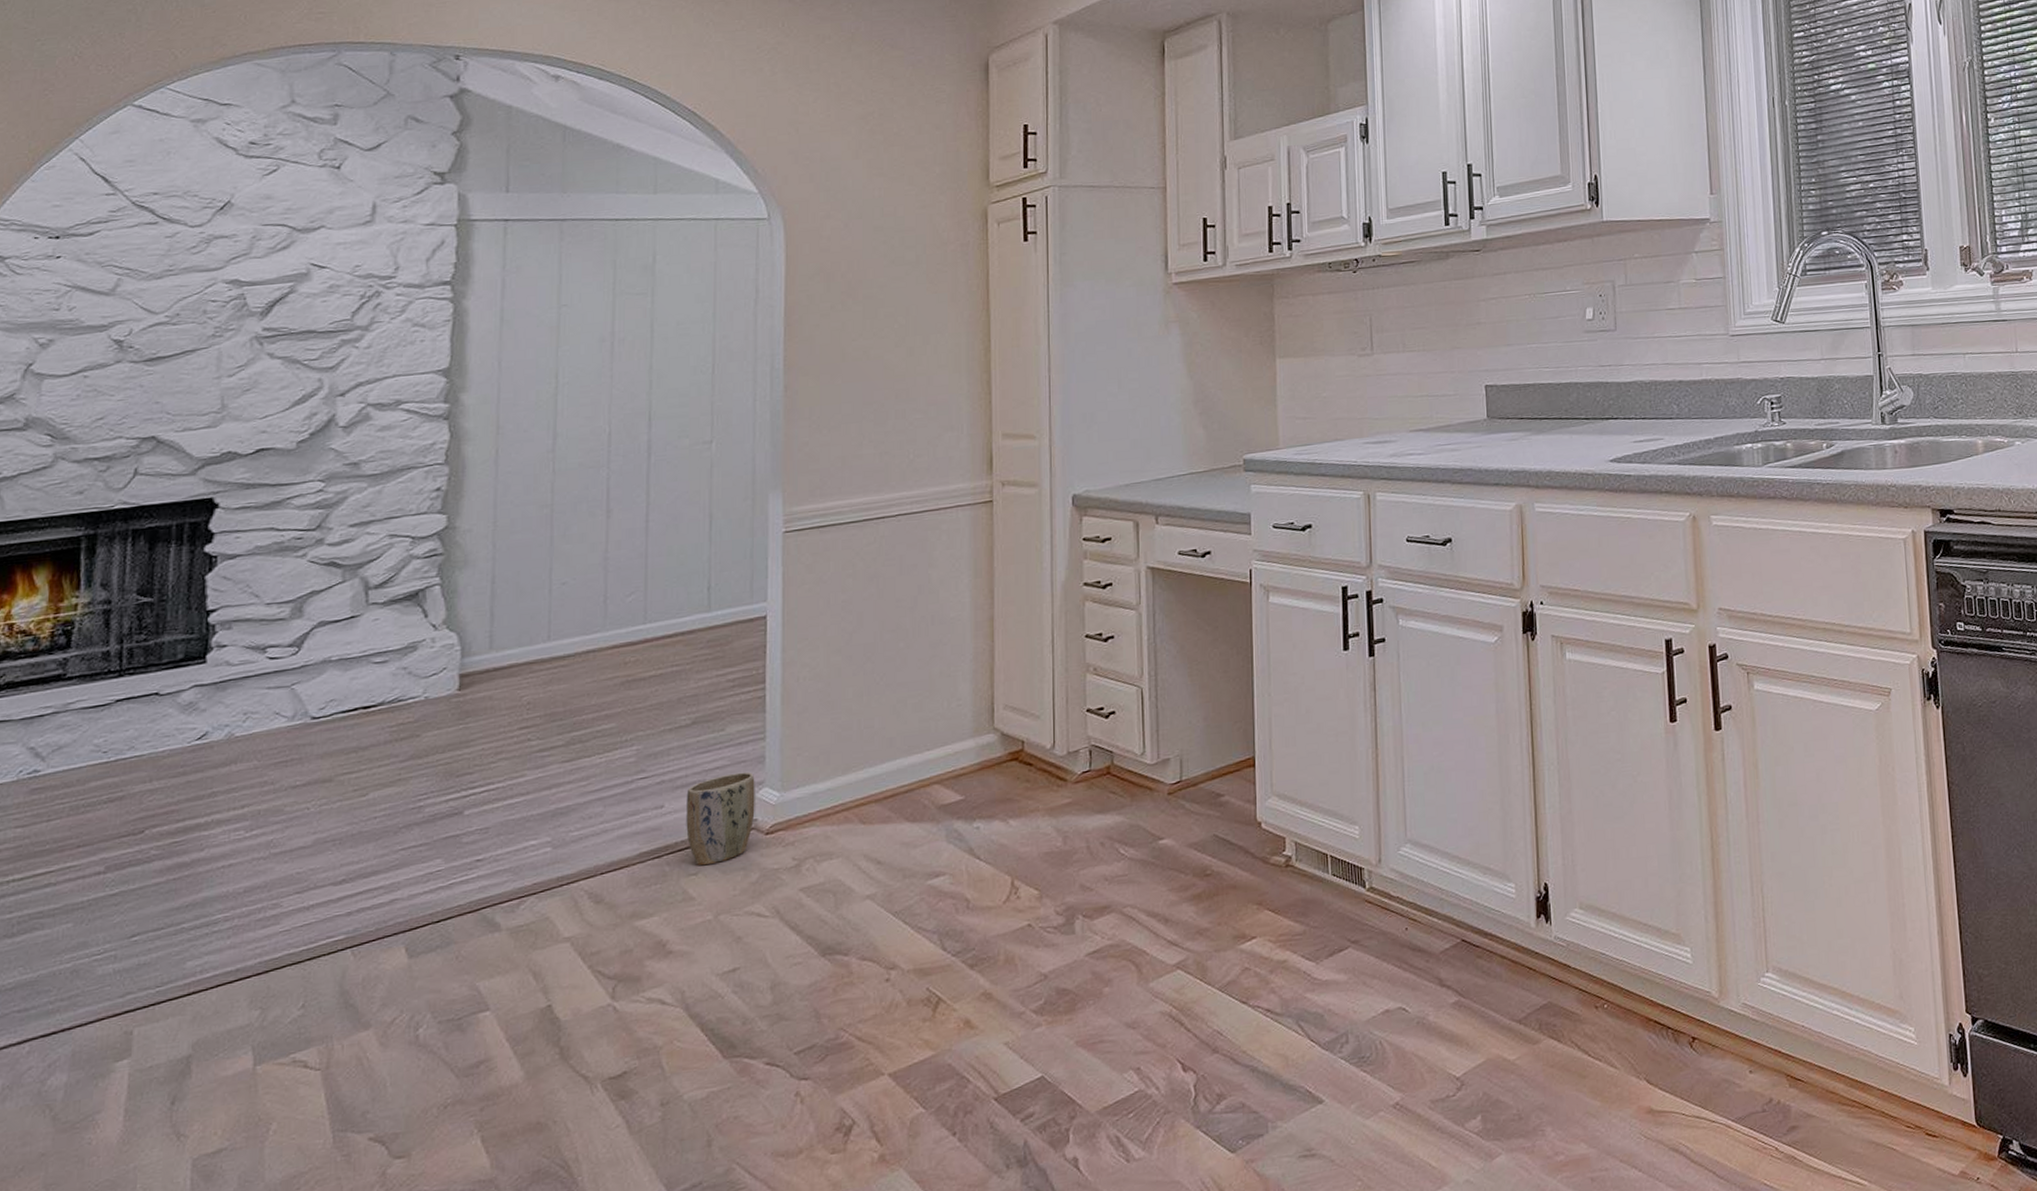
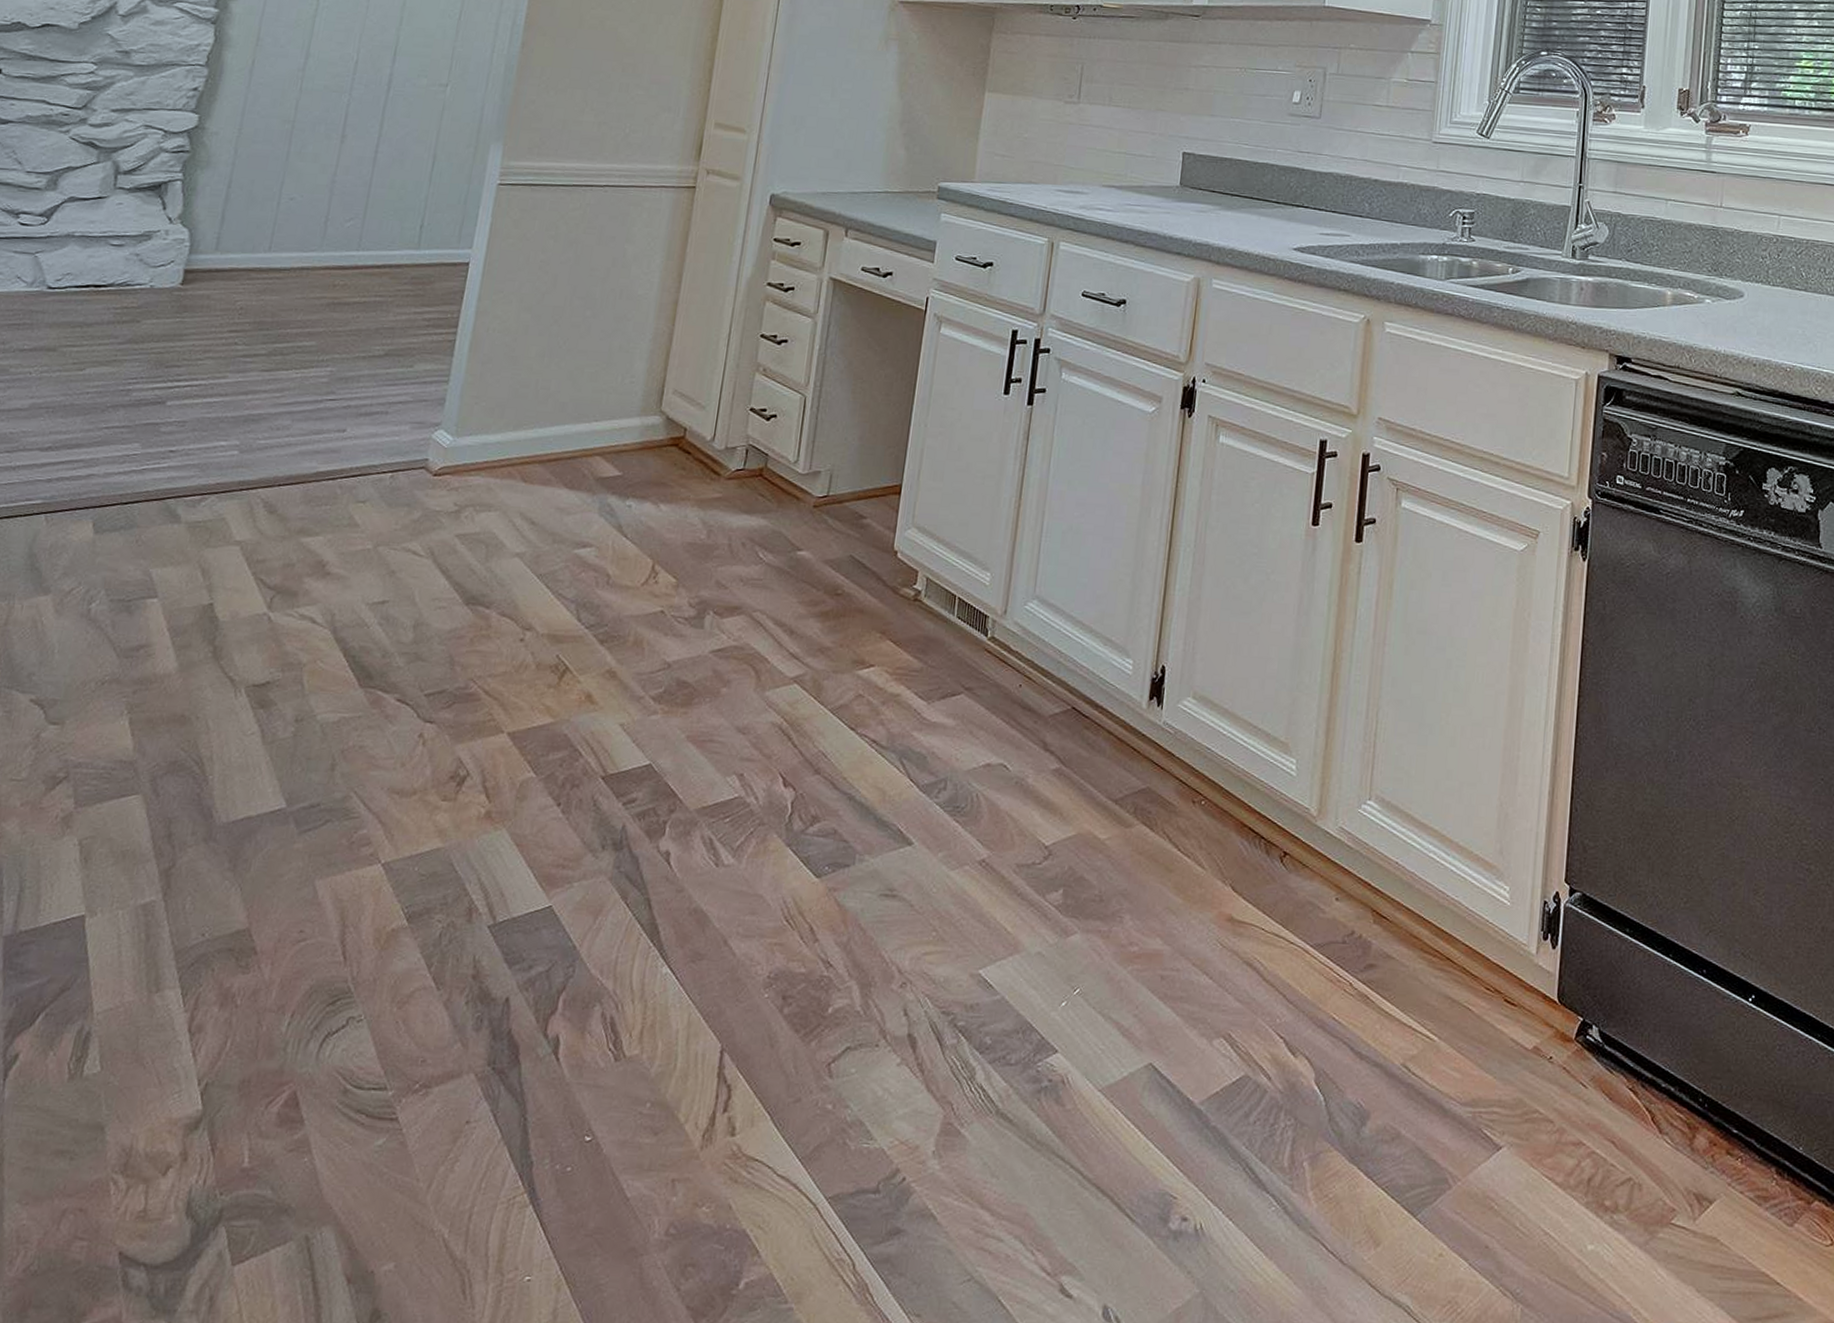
plant pot: present [686,771,755,866] -> none [362,410,433,496]

